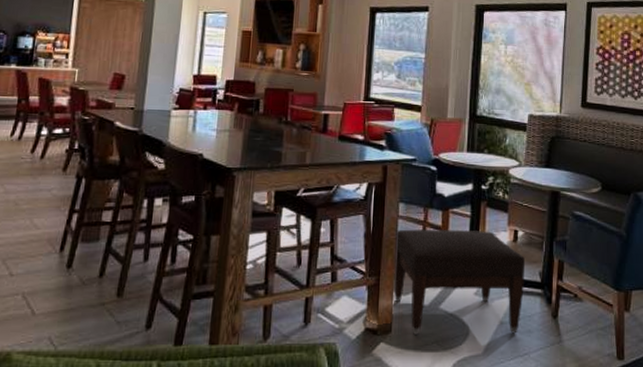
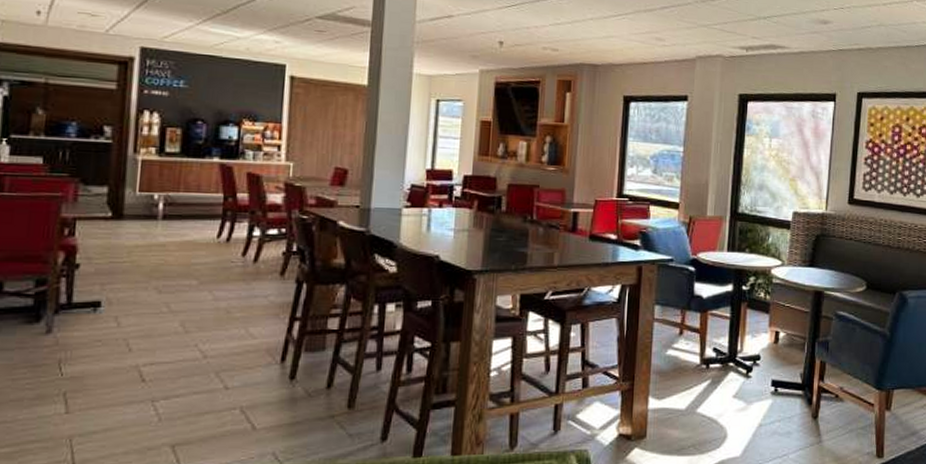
ottoman: present [393,229,526,335] -> none [648,332,787,439]

